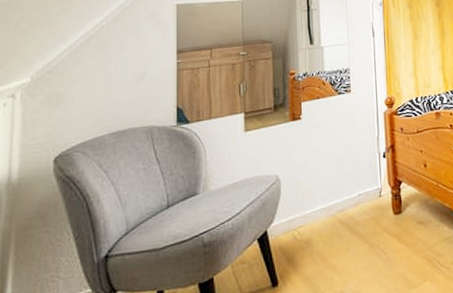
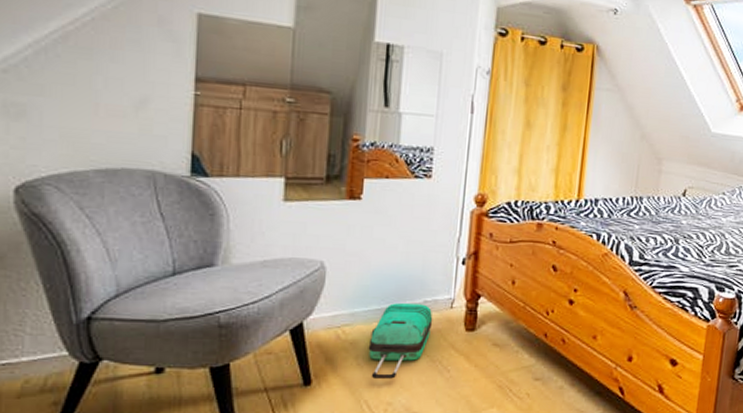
suitcase: none [319,197,368,271] -> present [368,303,433,379]

